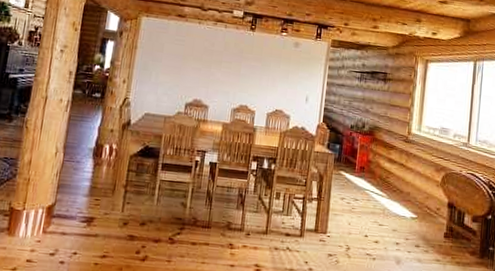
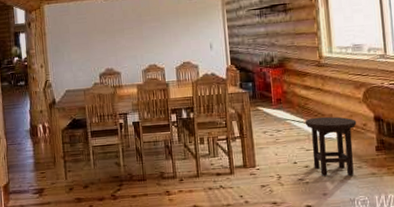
stool: none [383,192,431,259] -> present [305,116,357,176]

